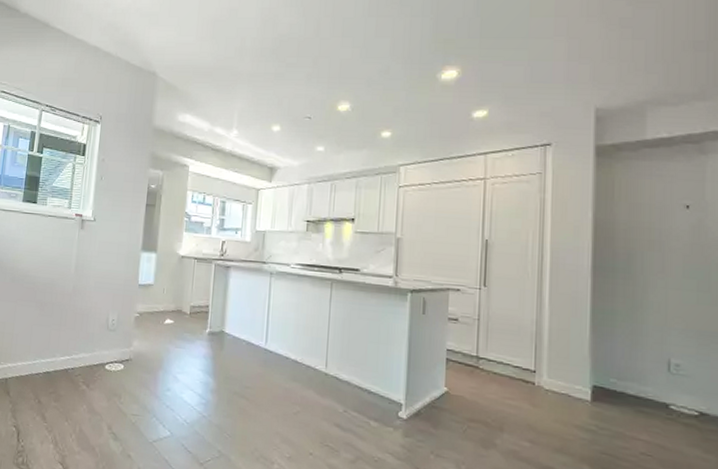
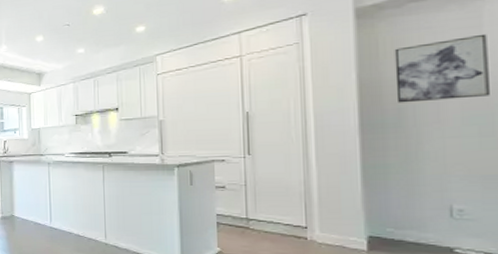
wall art: none [627,188,708,251] -> present [394,33,490,103]

